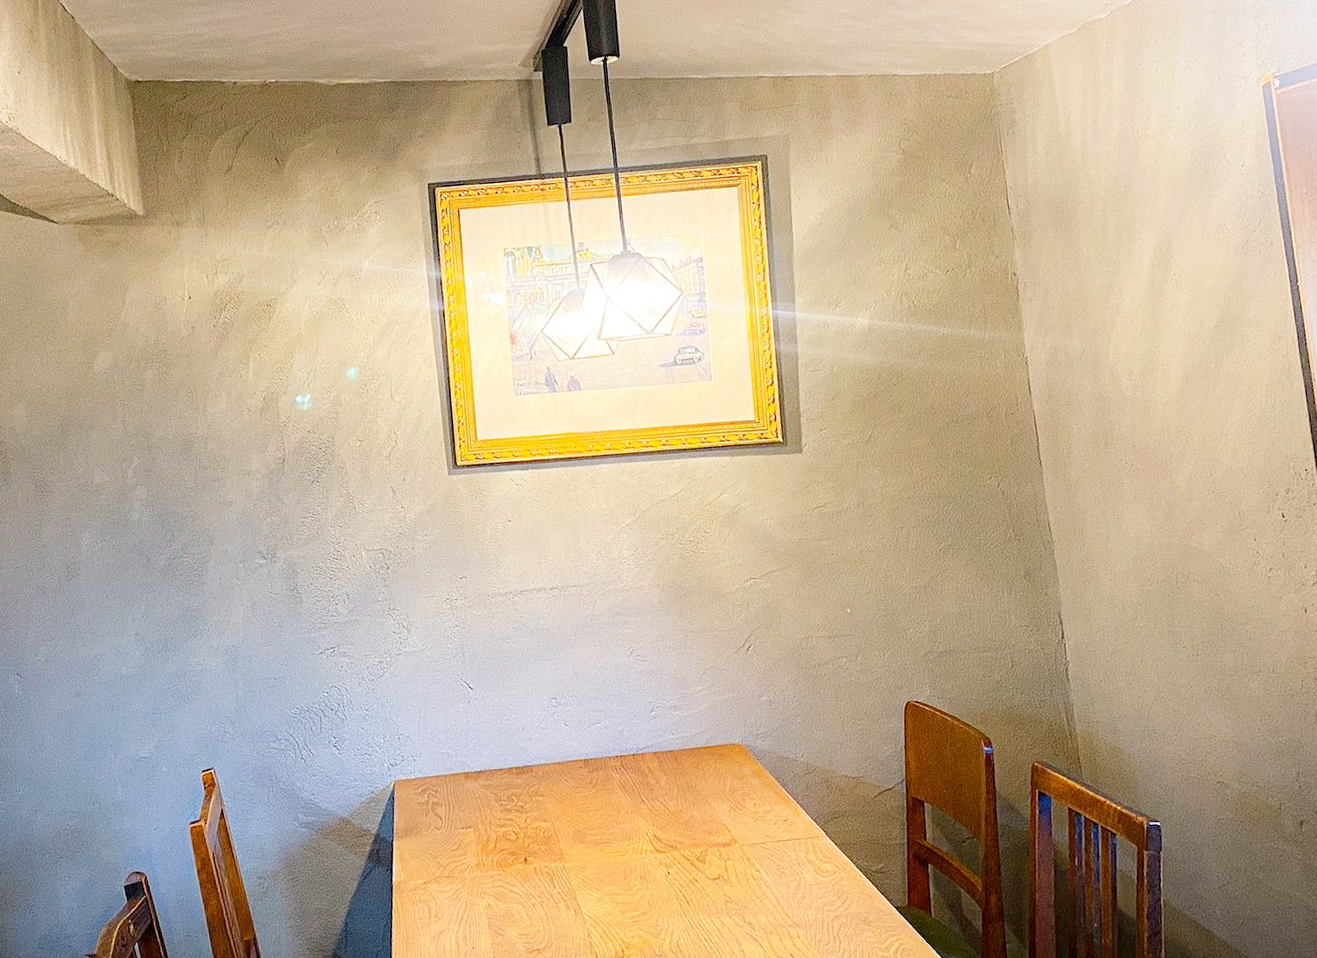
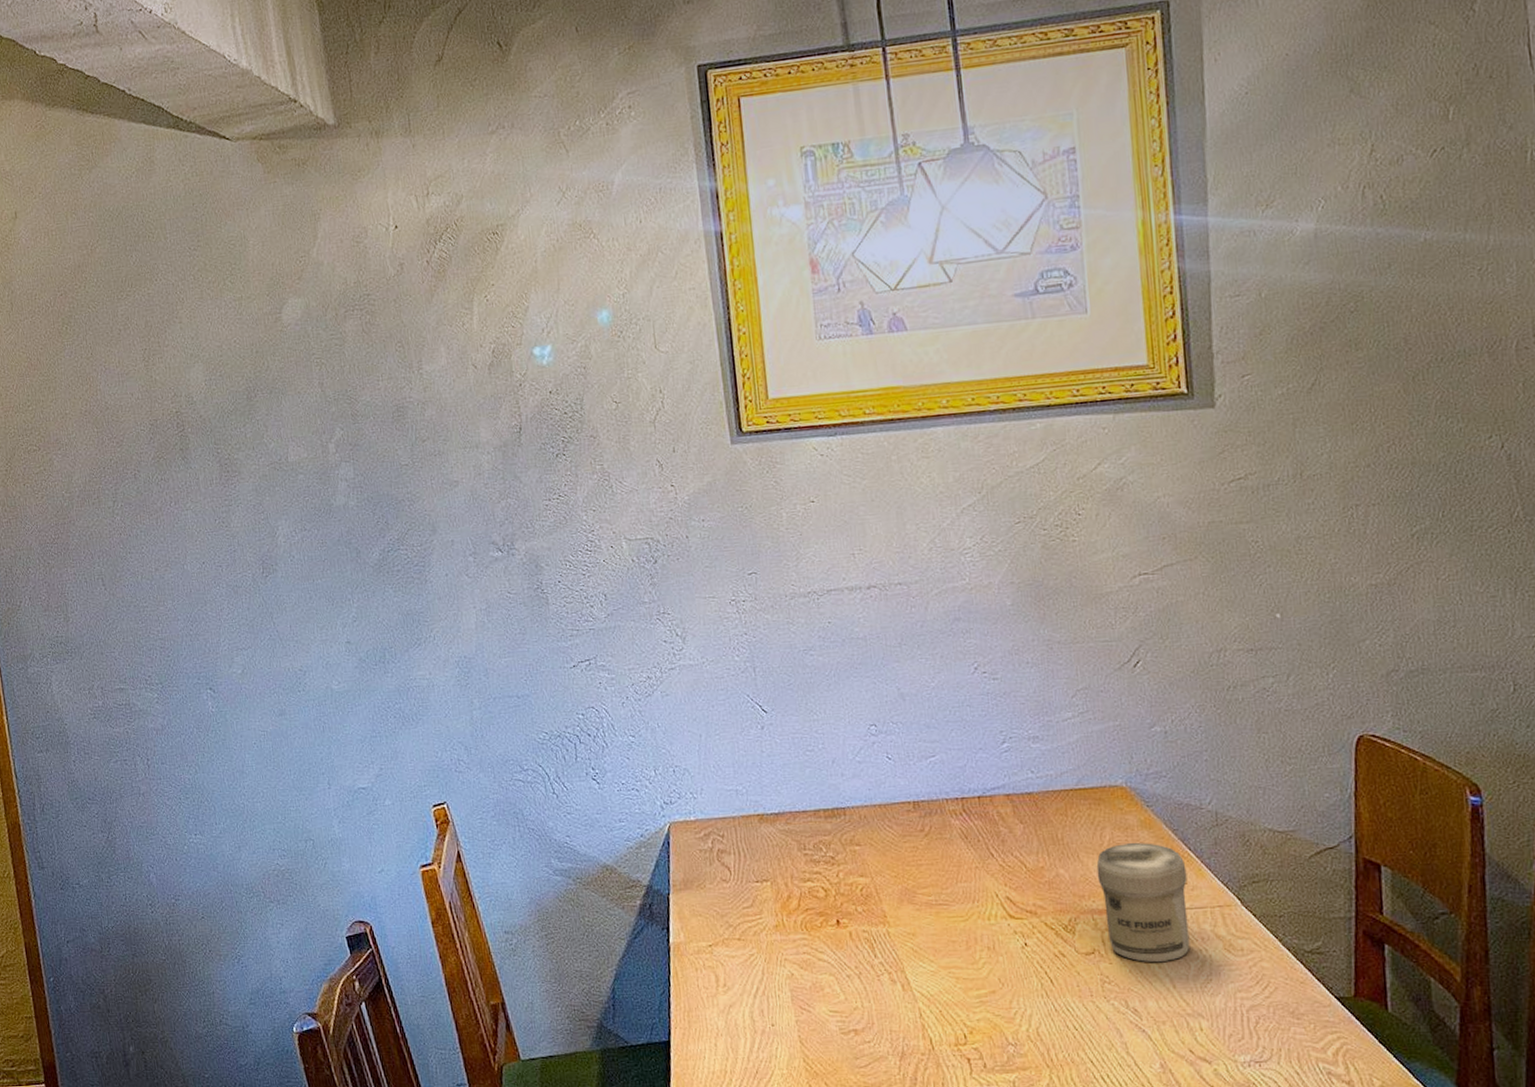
jar: none [721,788,790,885] -> present [1096,842,1190,963]

